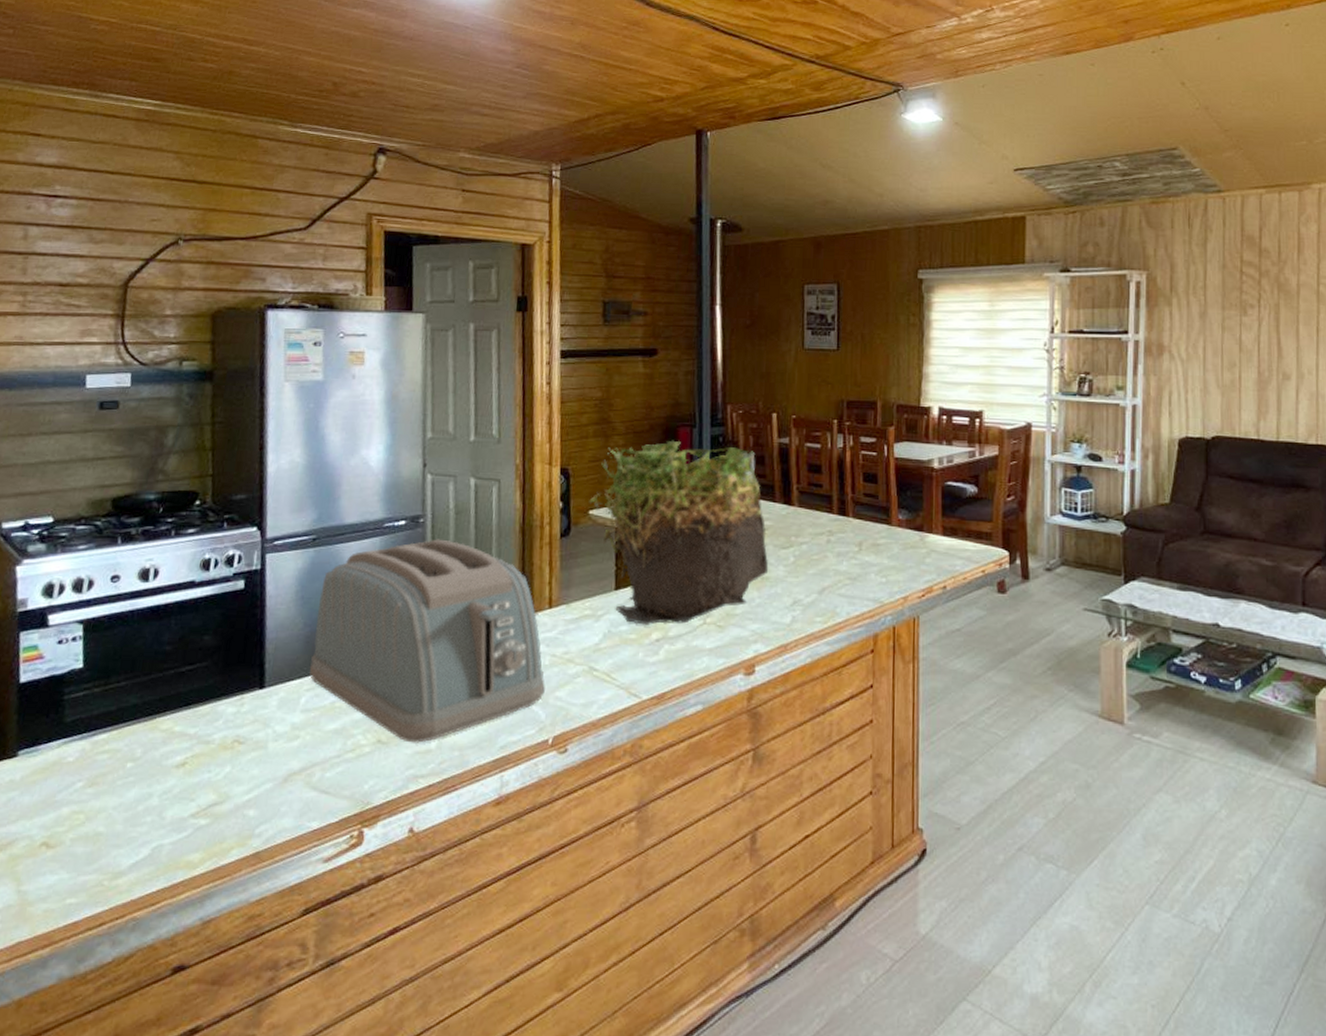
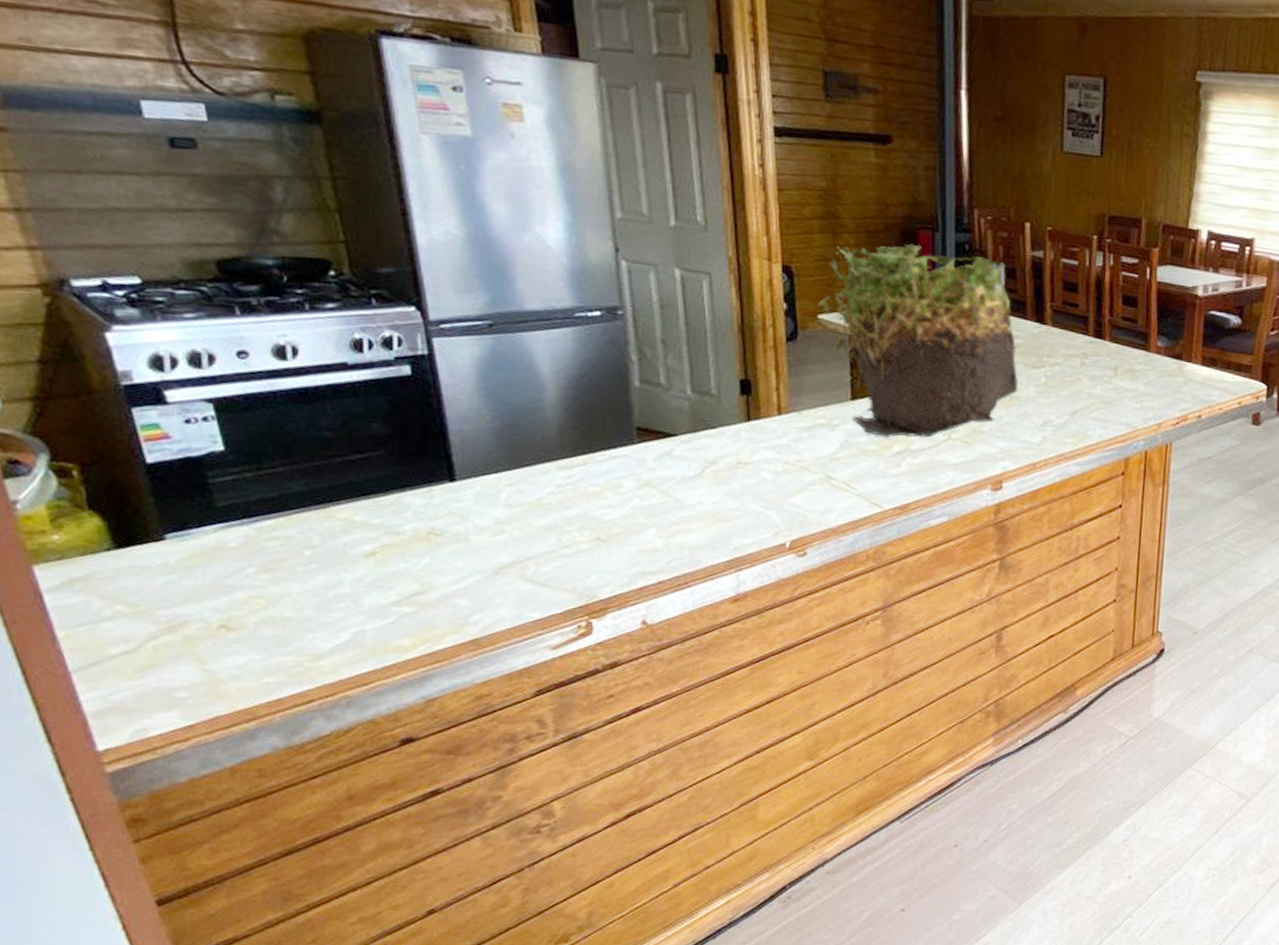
toaster: present [309,539,545,743] -> none [506,334,779,542]

